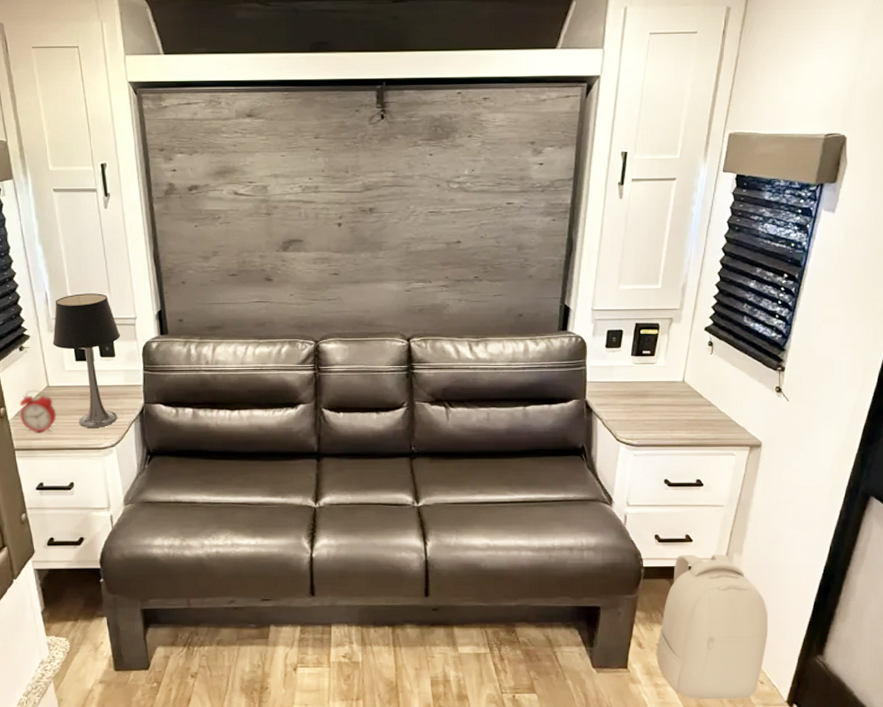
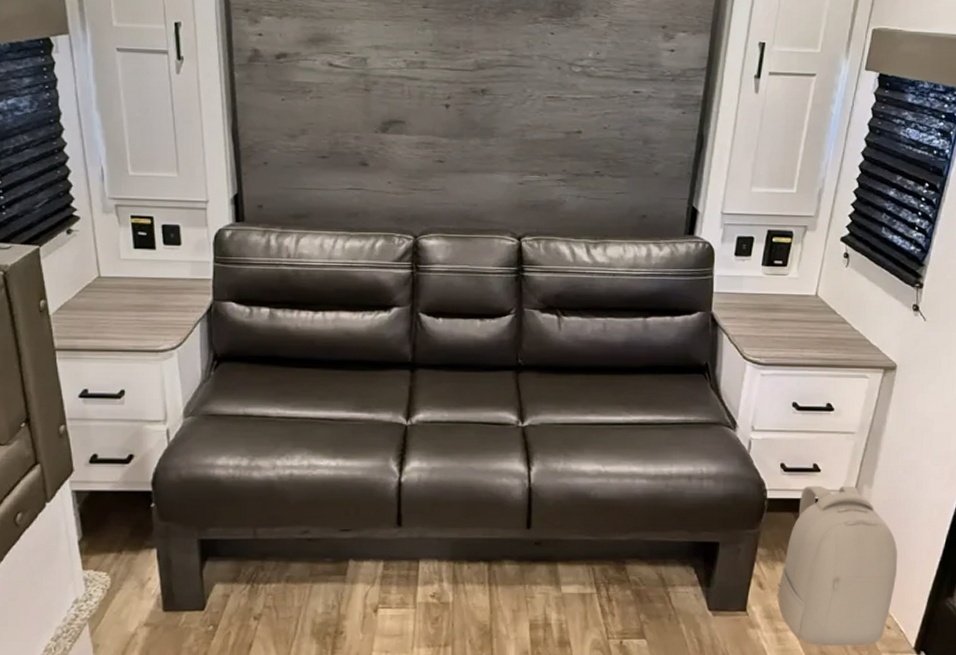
alarm clock: present [19,389,57,433] -> none [63,280,108,330]
table lamp: present [53,293,121,429] -> none [107,170,189,328]

